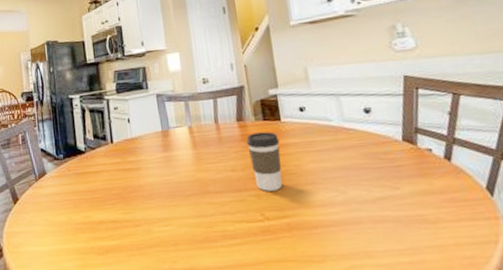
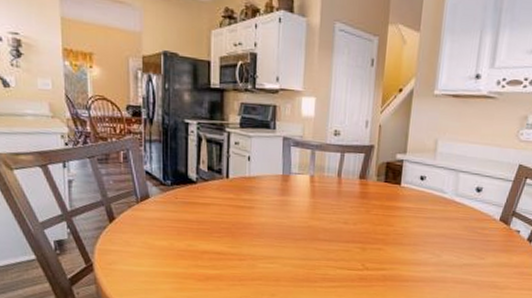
coffee cup: present [246,131,282,191] -> none [363,192,395,246]

